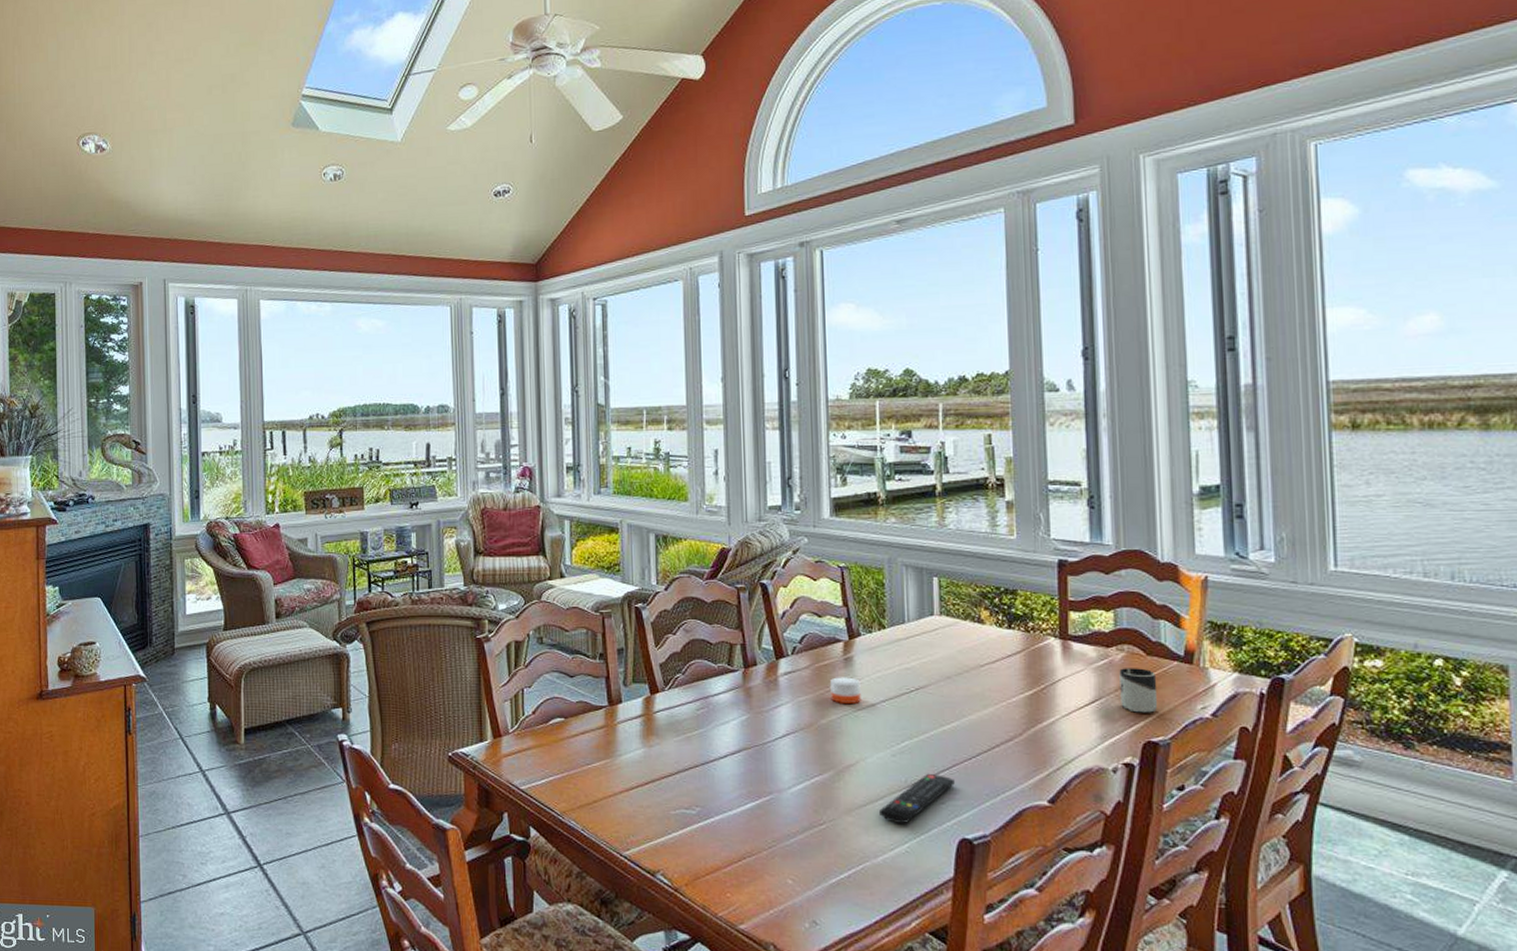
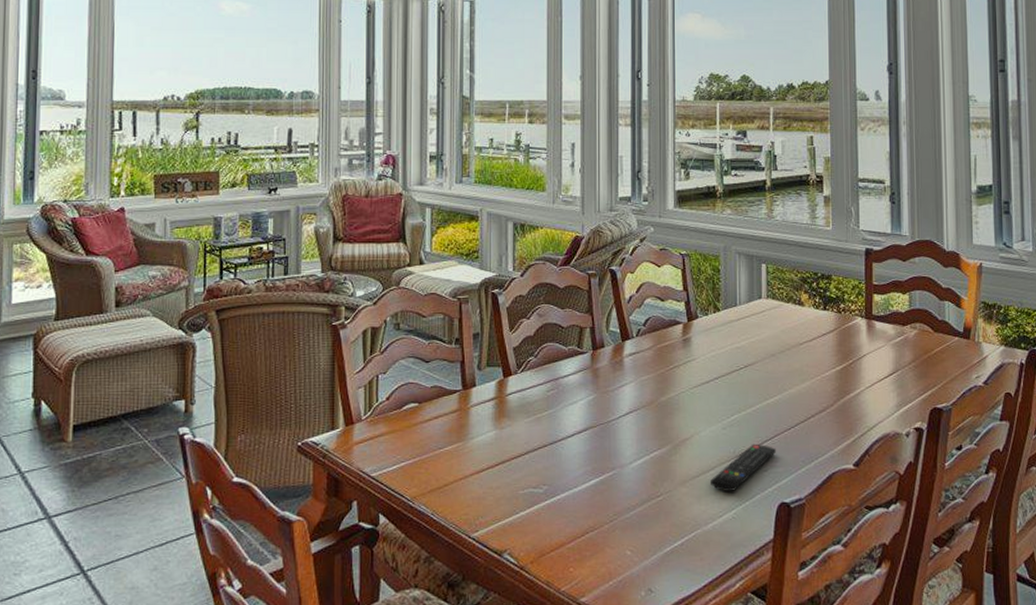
candle: present [830,677,861,703] -> none [670,357,697,381]
cup: present [1119,668,1158,713] -> none [912,343,942,383]

